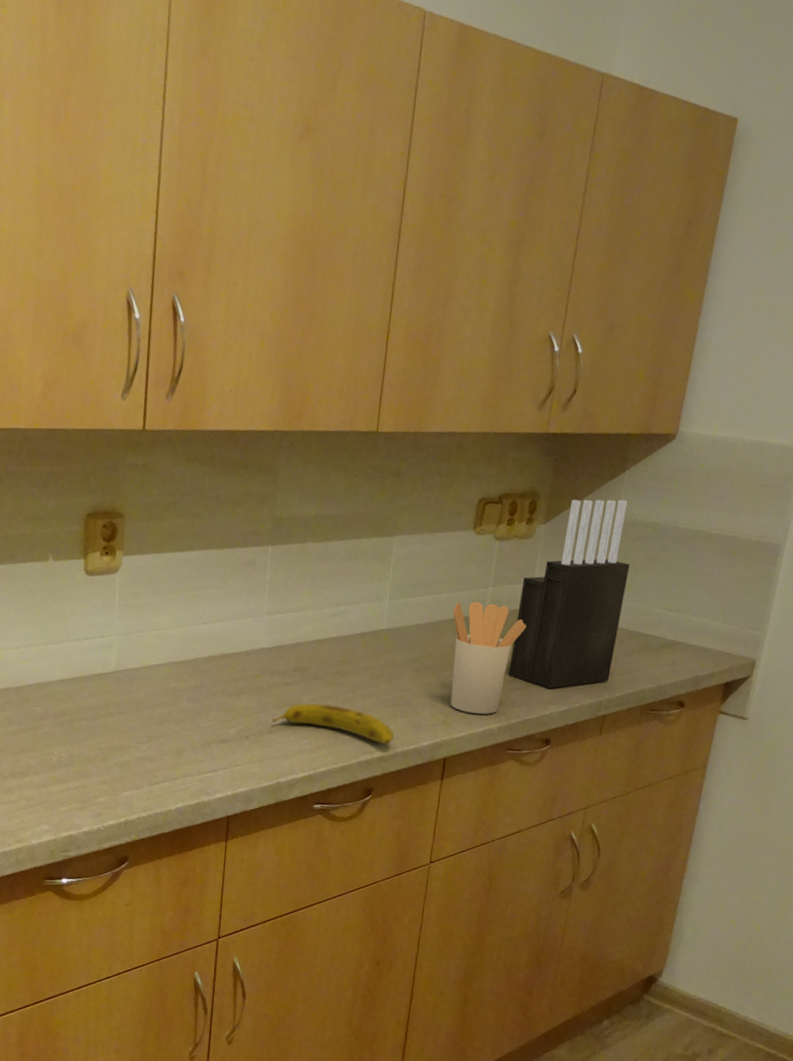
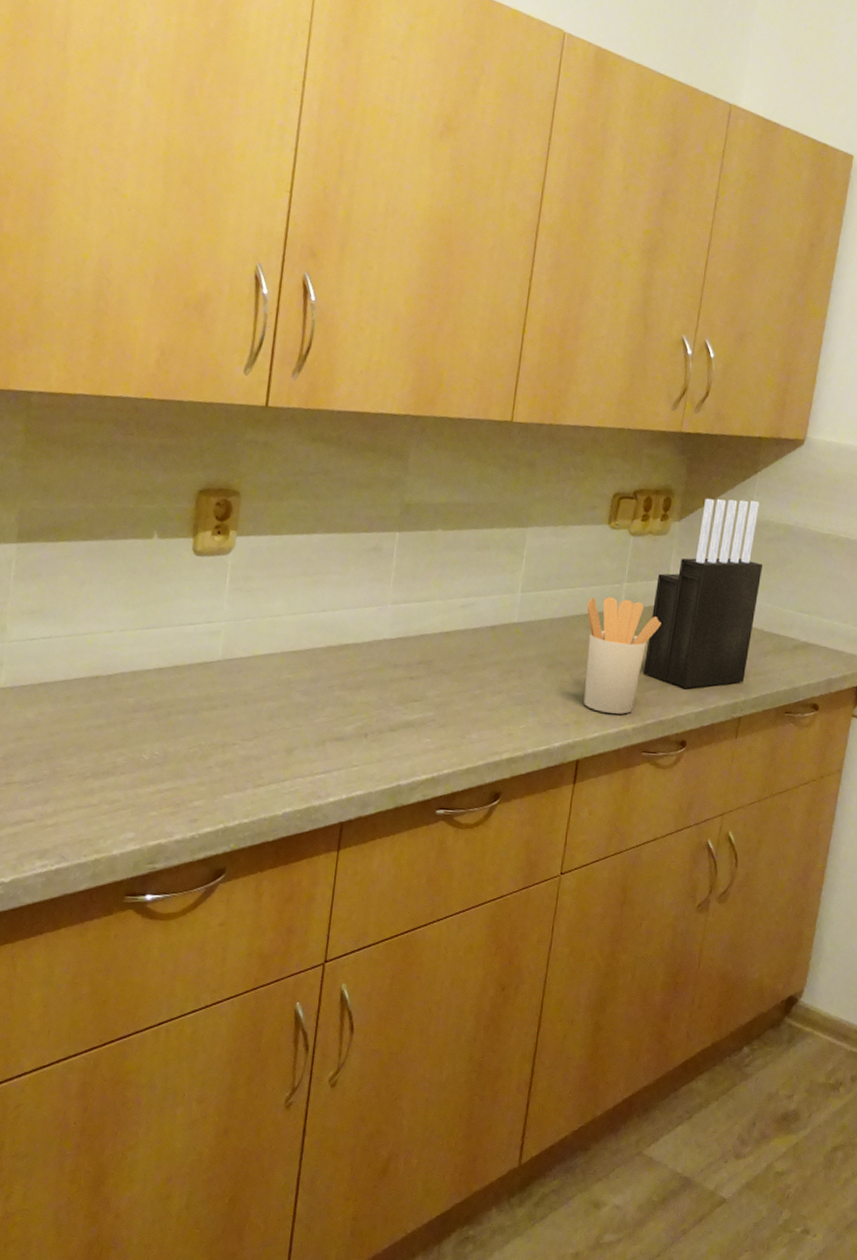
fruit: present [272,702,394,745] -> none [393,698,524,745]

